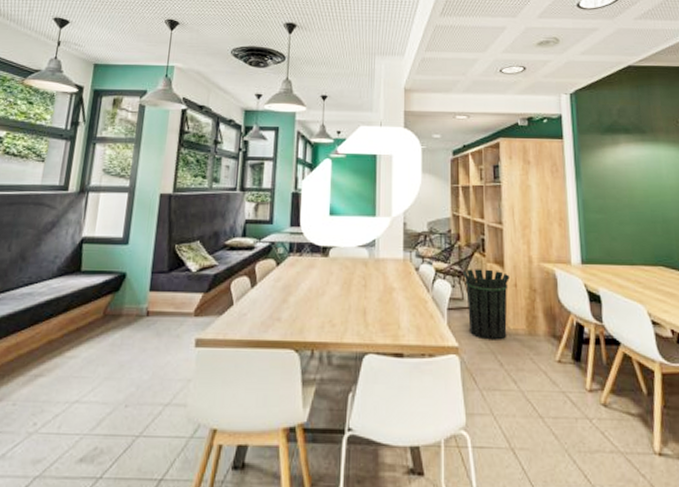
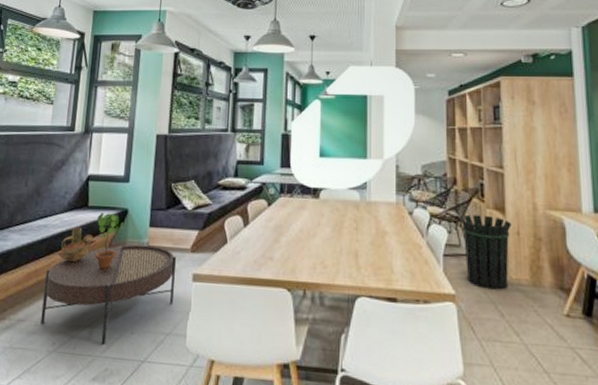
coffee table: none [20,310,179,422] -> present [41,244,177,346]
ceramic vessel: none [42,293,89,333] -> present [57,226,97,263]
potted plant: none [87,276,120,339] -> present [95,212,123,269]

